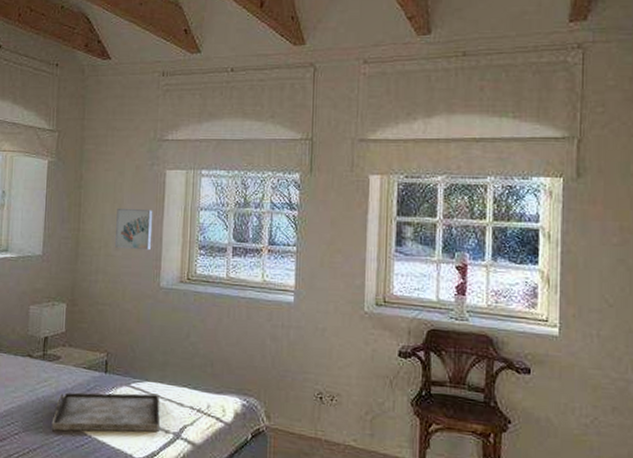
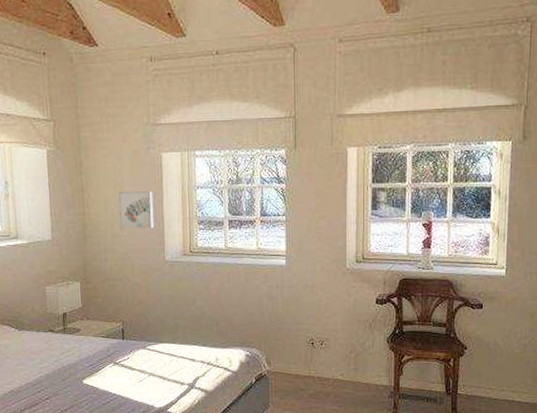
serving tray: present [51,392,160,432] -> none [78,353,175,392]

